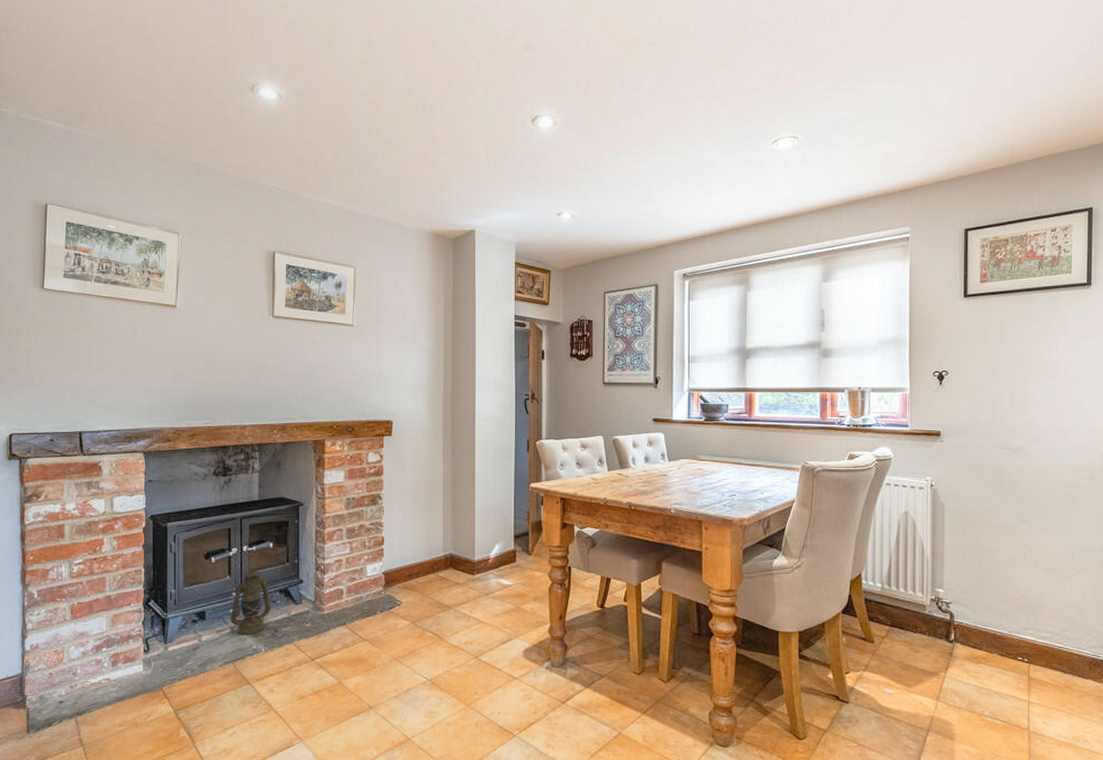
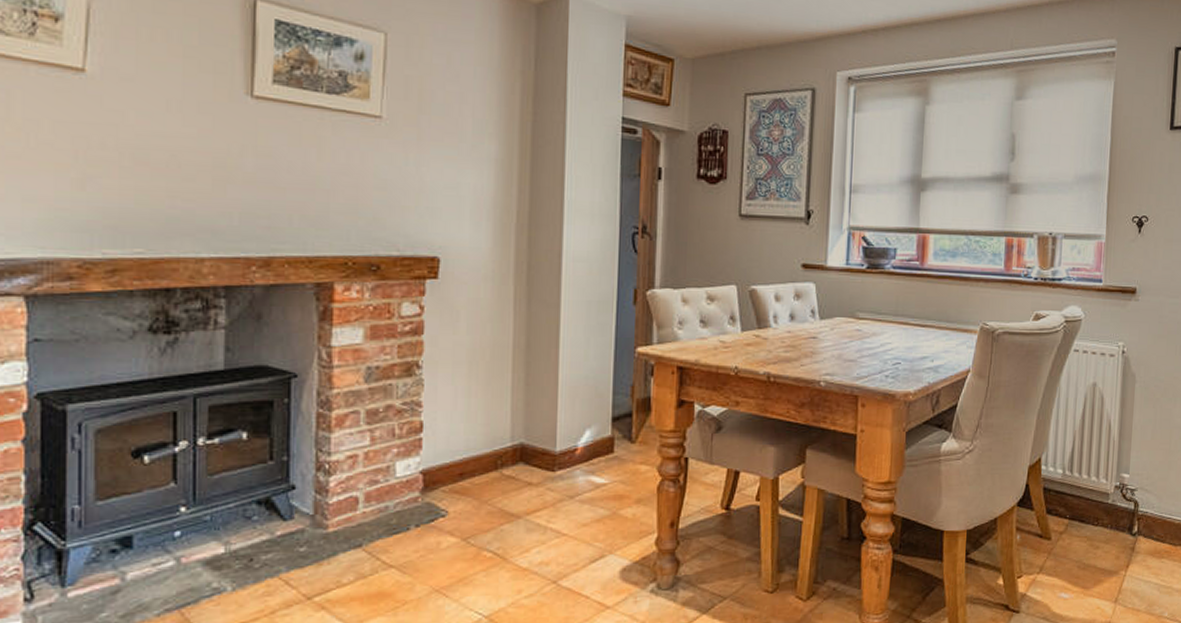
lantern: present [230,571,271,635] -> none [174,474,244,569]

